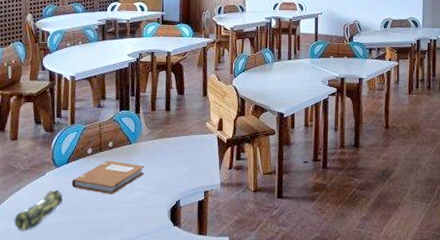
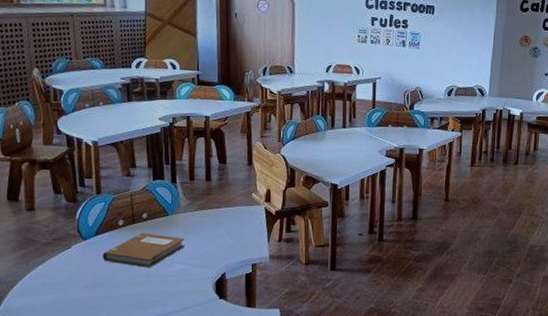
pencil case: present [14,188,64,231] -> none [39,262,94,306]

